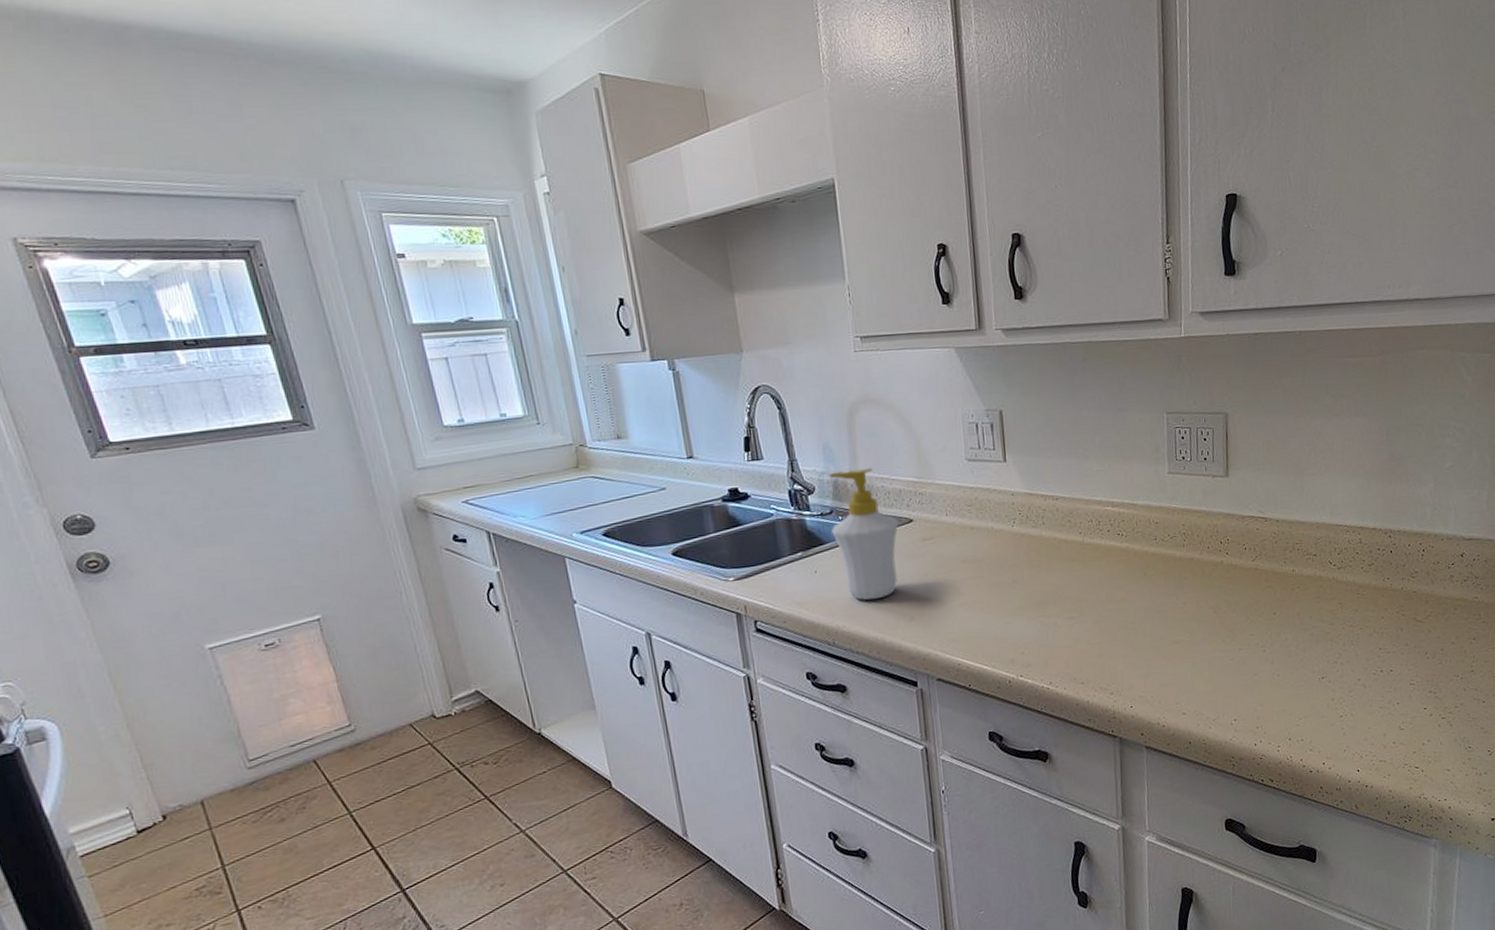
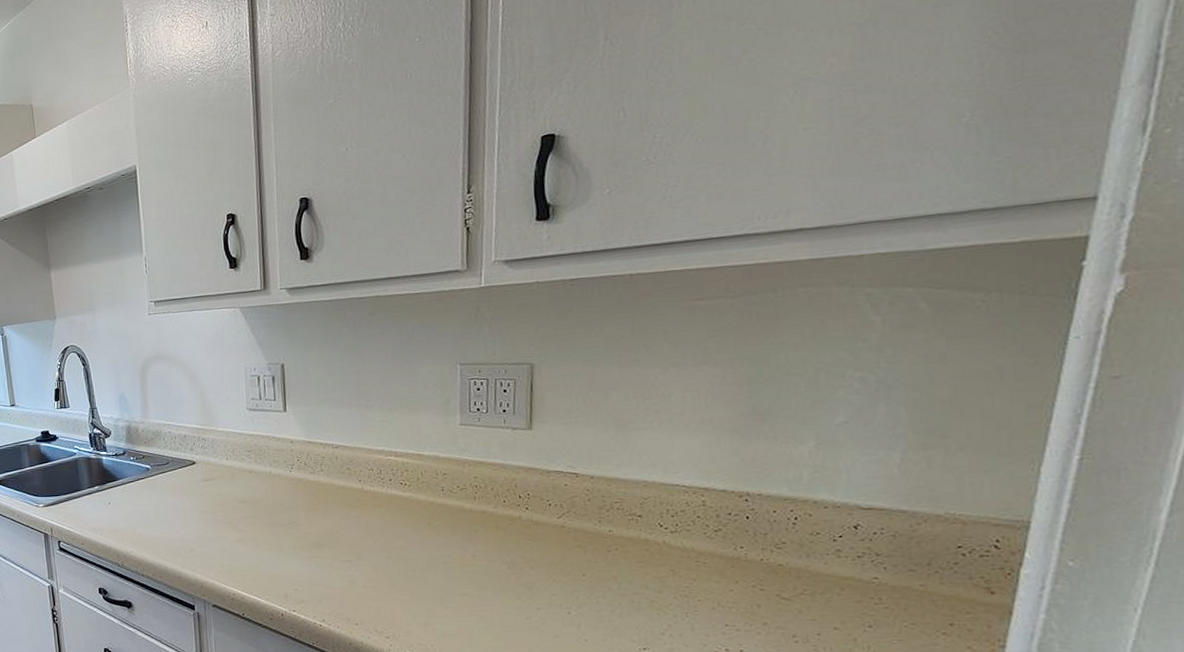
soap bottle: present [828,467,899,600] -> none [123,415,183,531]

